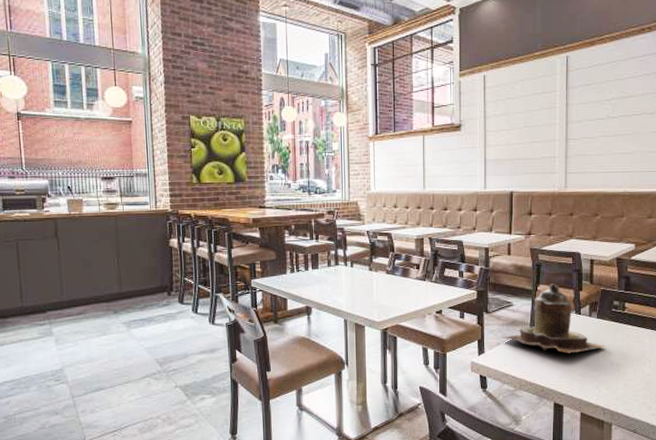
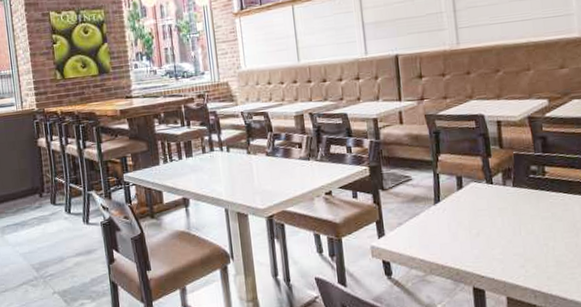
teapot: present [502,284,606,353] -> none [403,152,528,230]

